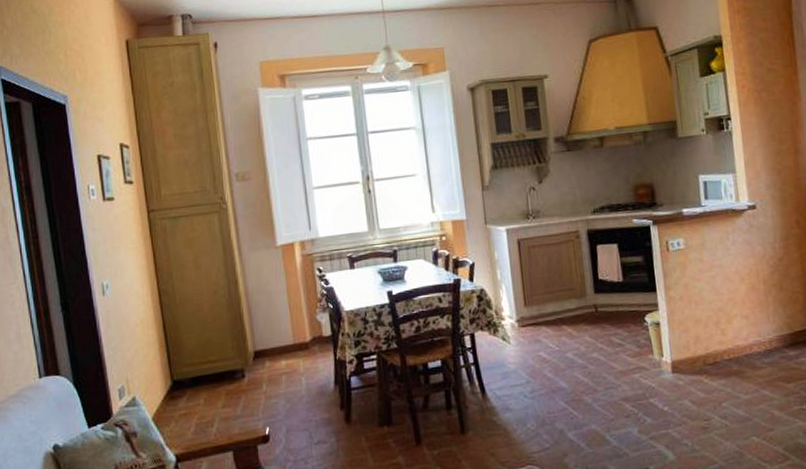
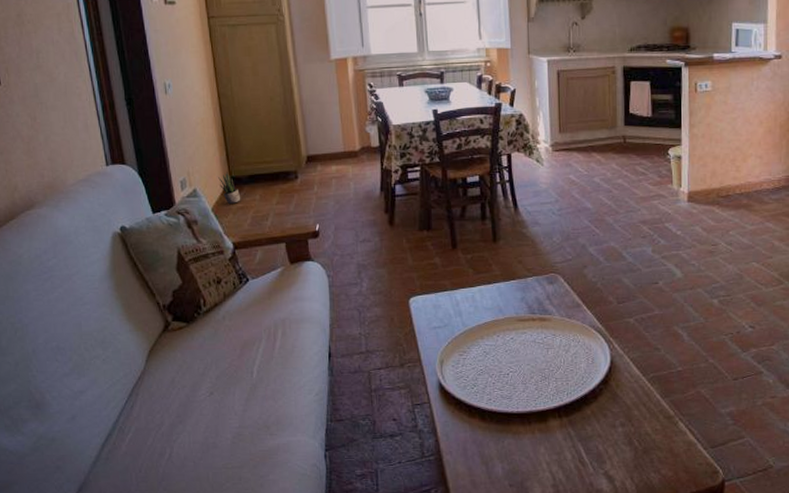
potted plant: none [158,375,184,411] -> present [217,172,241,204]

